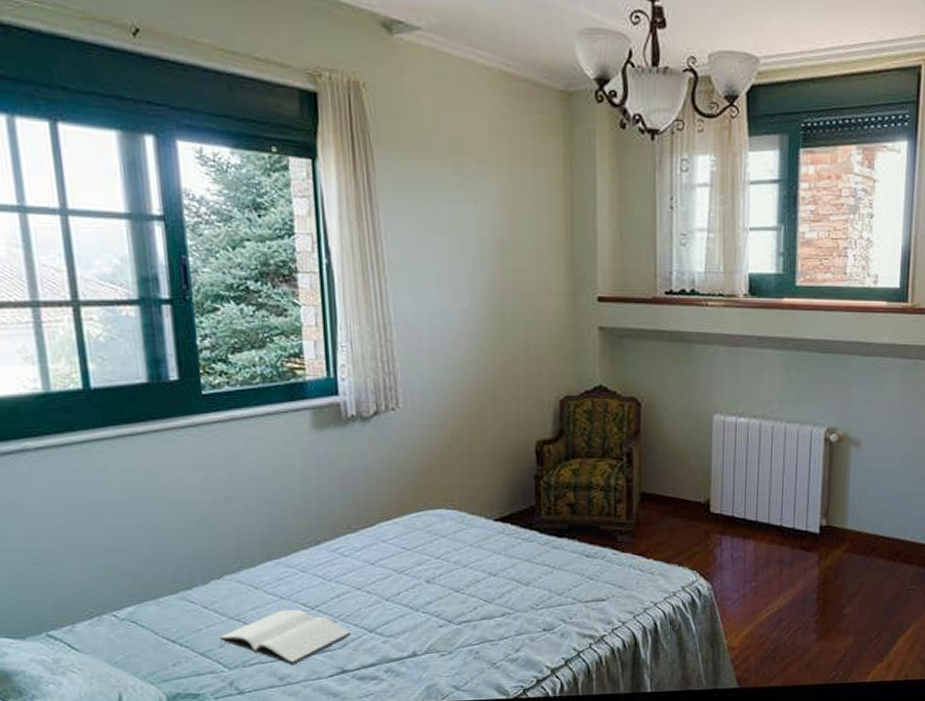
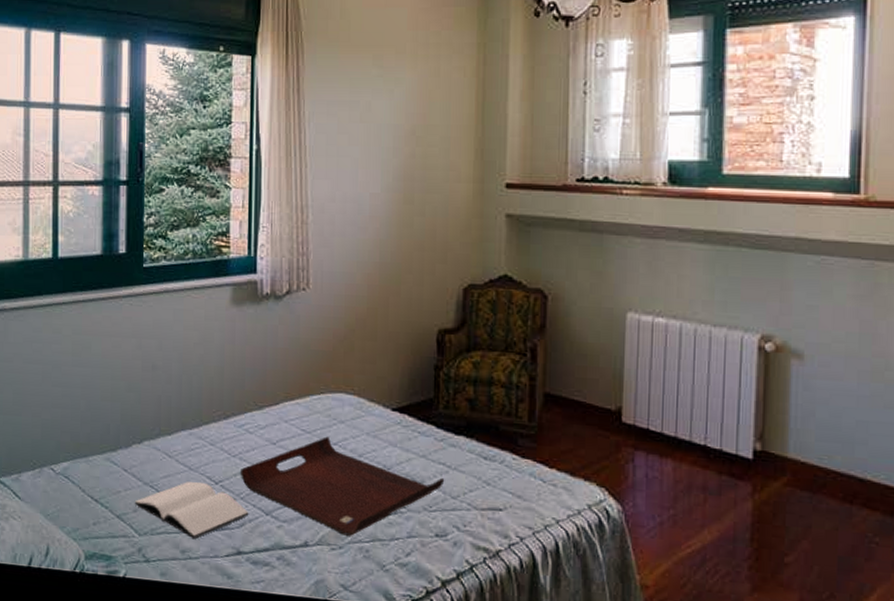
serving tray: none [337,552,550,641] -> present [239,436,445,536]

